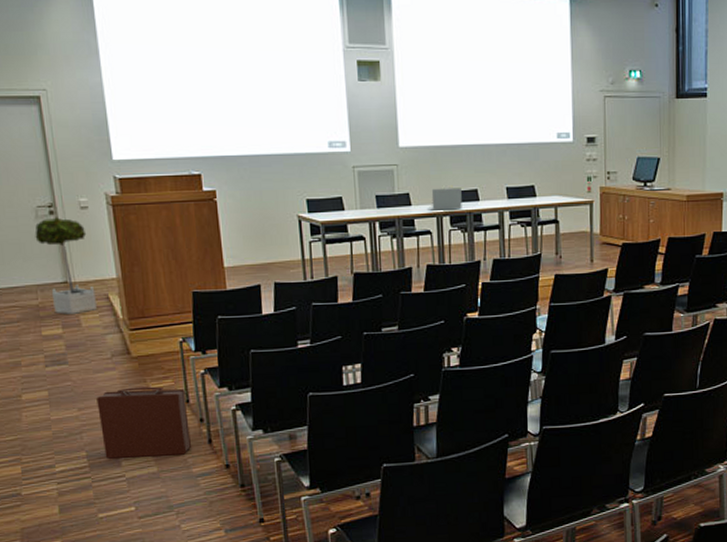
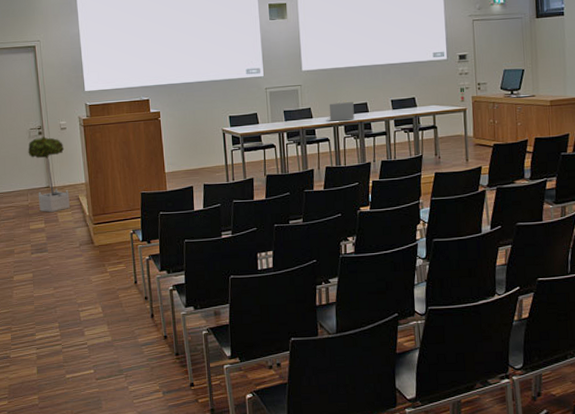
briefcase: present [96,386,191,459] -> none [68,270,138,329]

